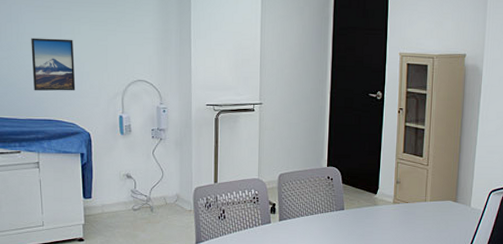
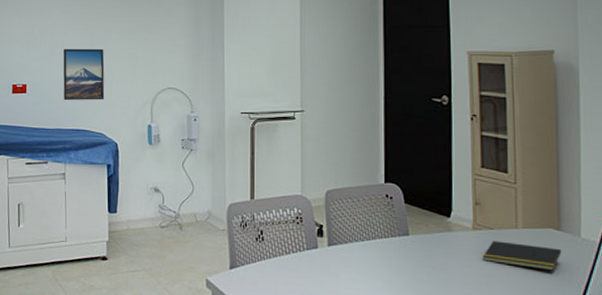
notepad: none [398,212,456,234] -> present [482,240,562,271]

